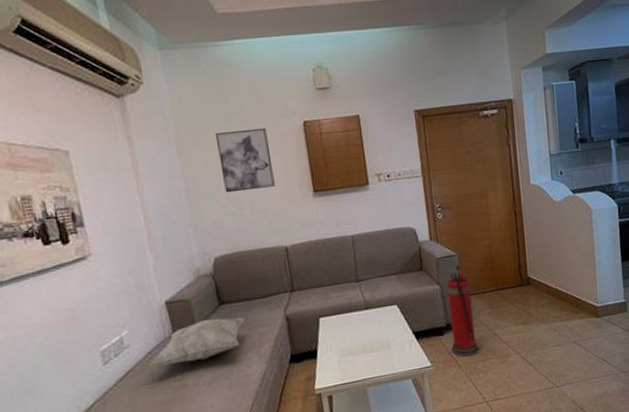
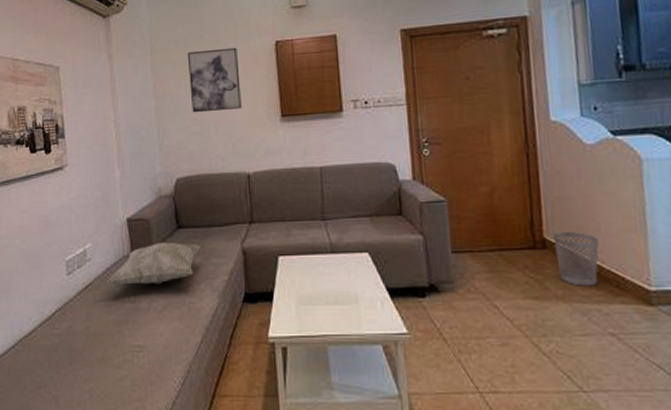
fire extinguisher: present [446,264,480,357] -> none [431,212,473,329]
wastebasket: none [535,269,565,310] -> present [554,232,599,286]

